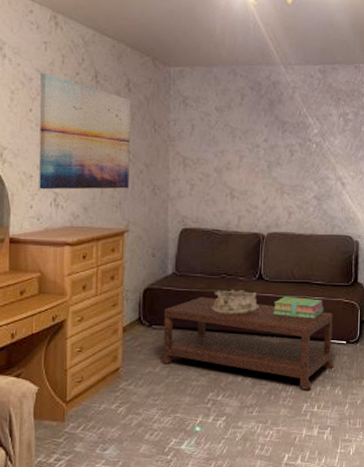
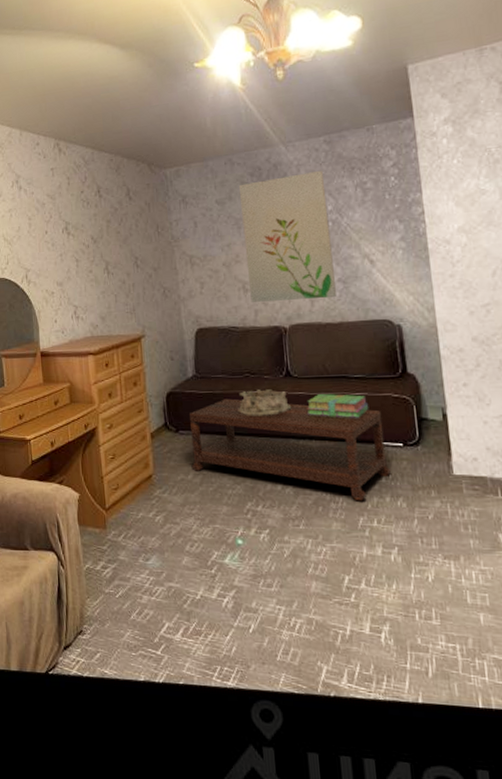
wall art: present [39,73,131,190] -> none [51,196,140,304]
wall art: none [236,95,315,212] -> present [239,170,336,302]

